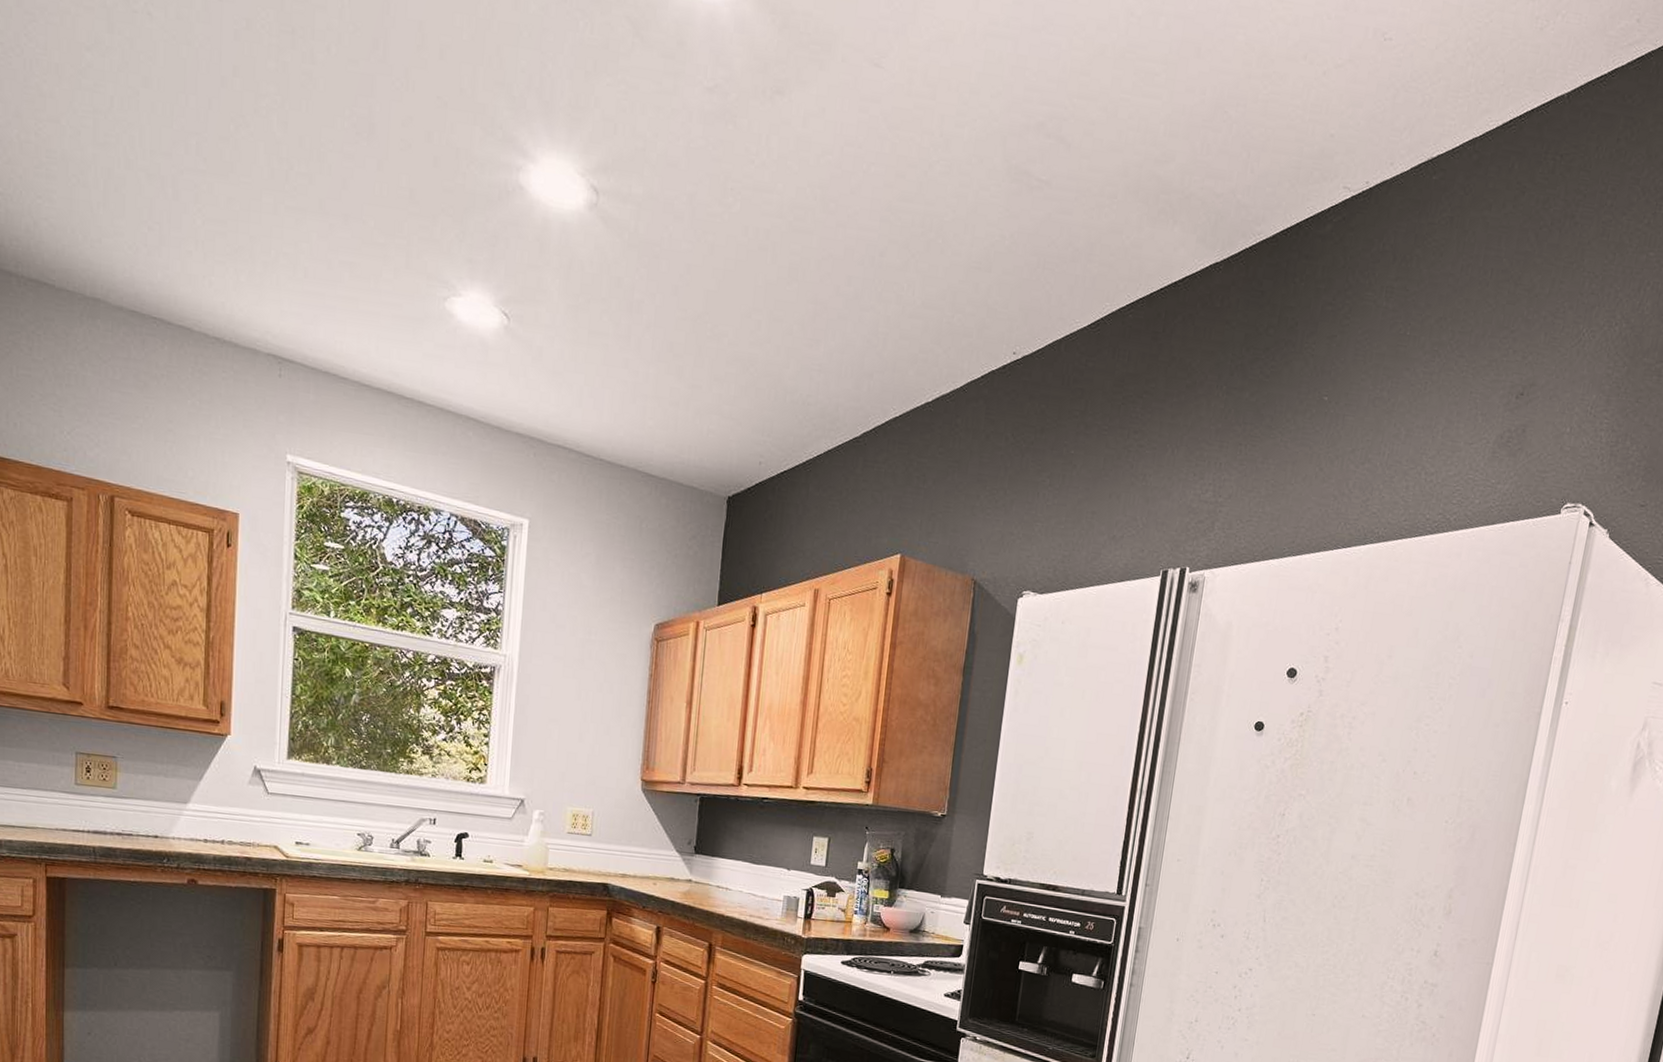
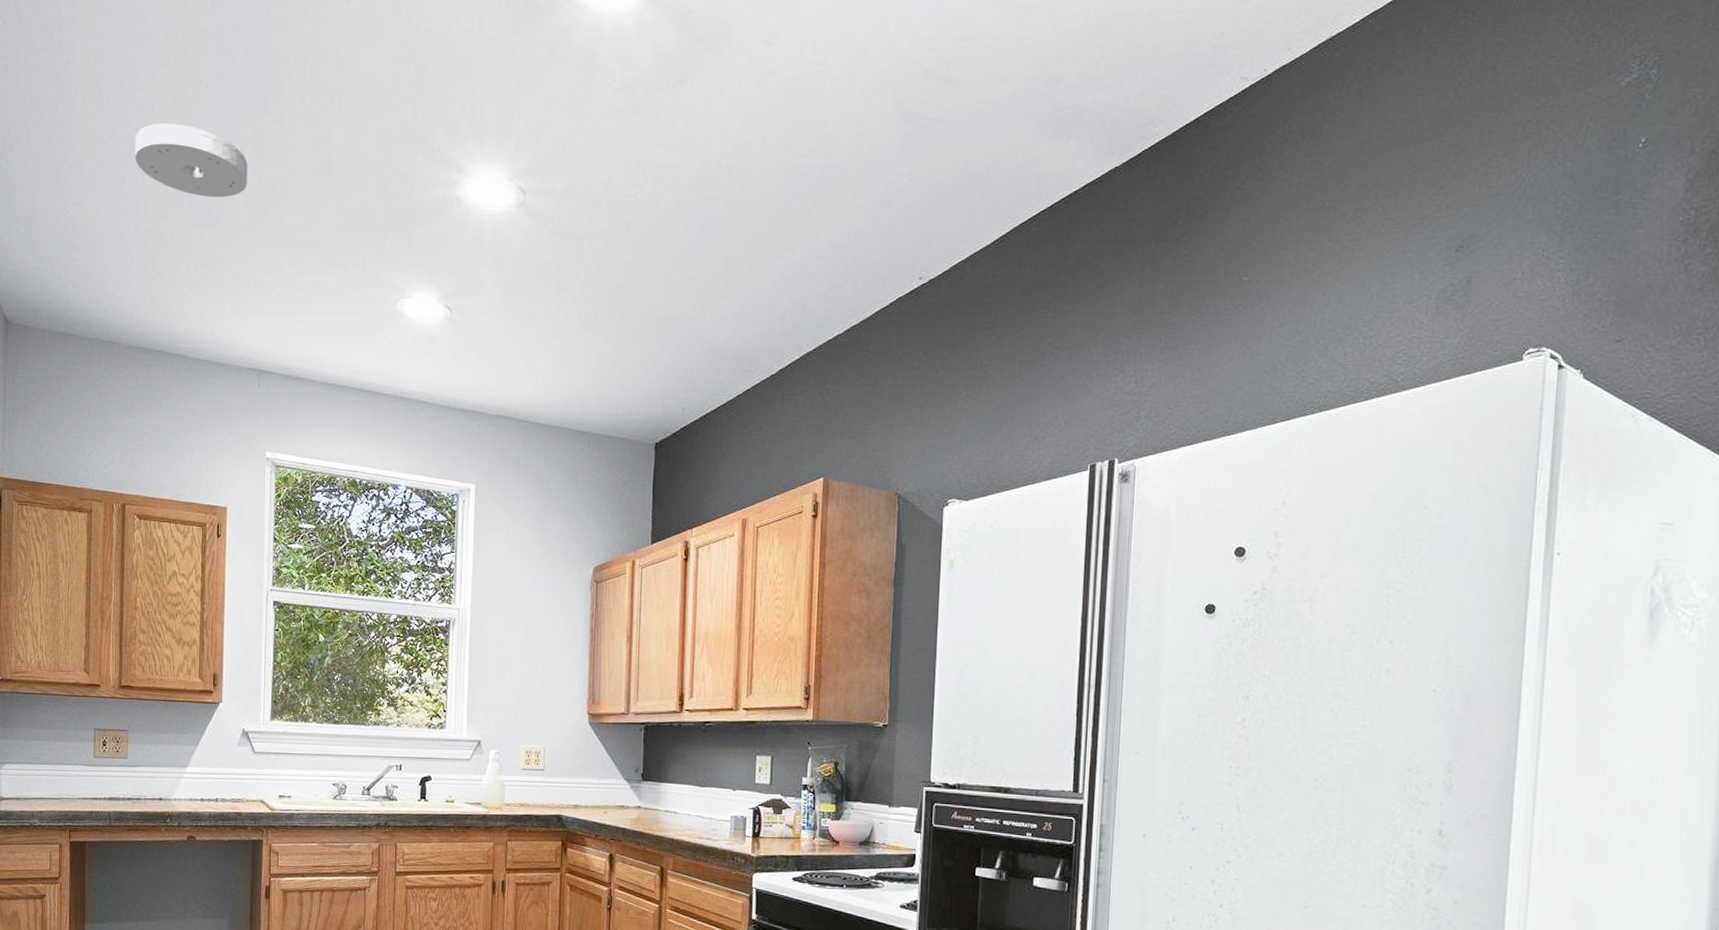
smoke detector: none [127,35,270,143] -> present [135,123,248,198]

